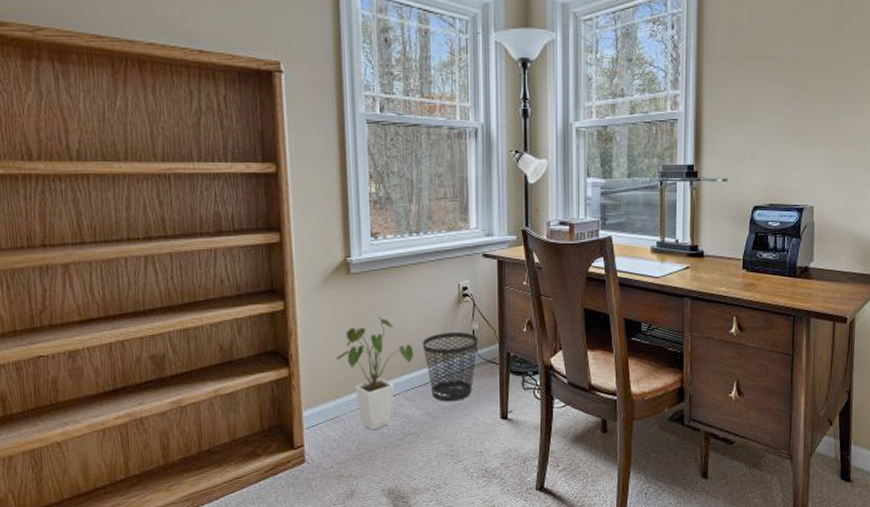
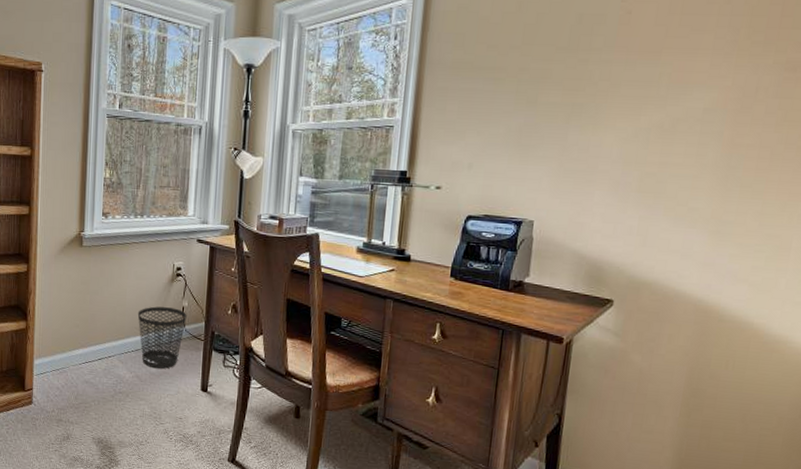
house plant: present [336,316,414,431] -> none [65,286,130,385]

